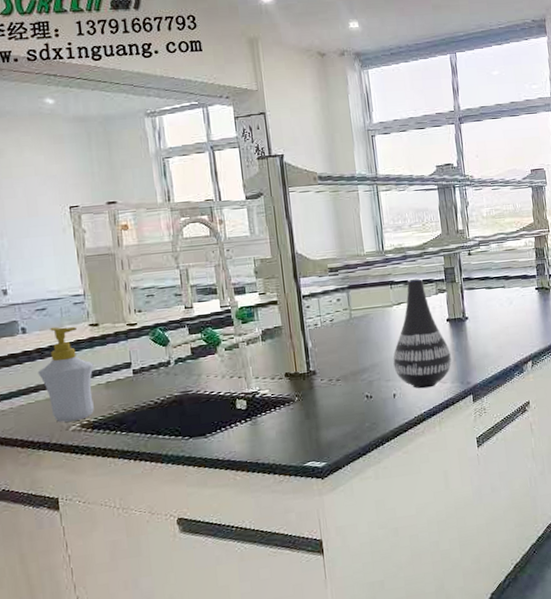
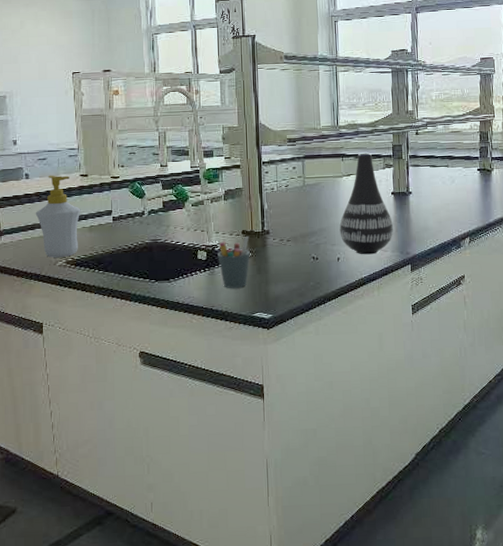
pen holder: none [259,379,296,438] -> present [217,236,250,288]

